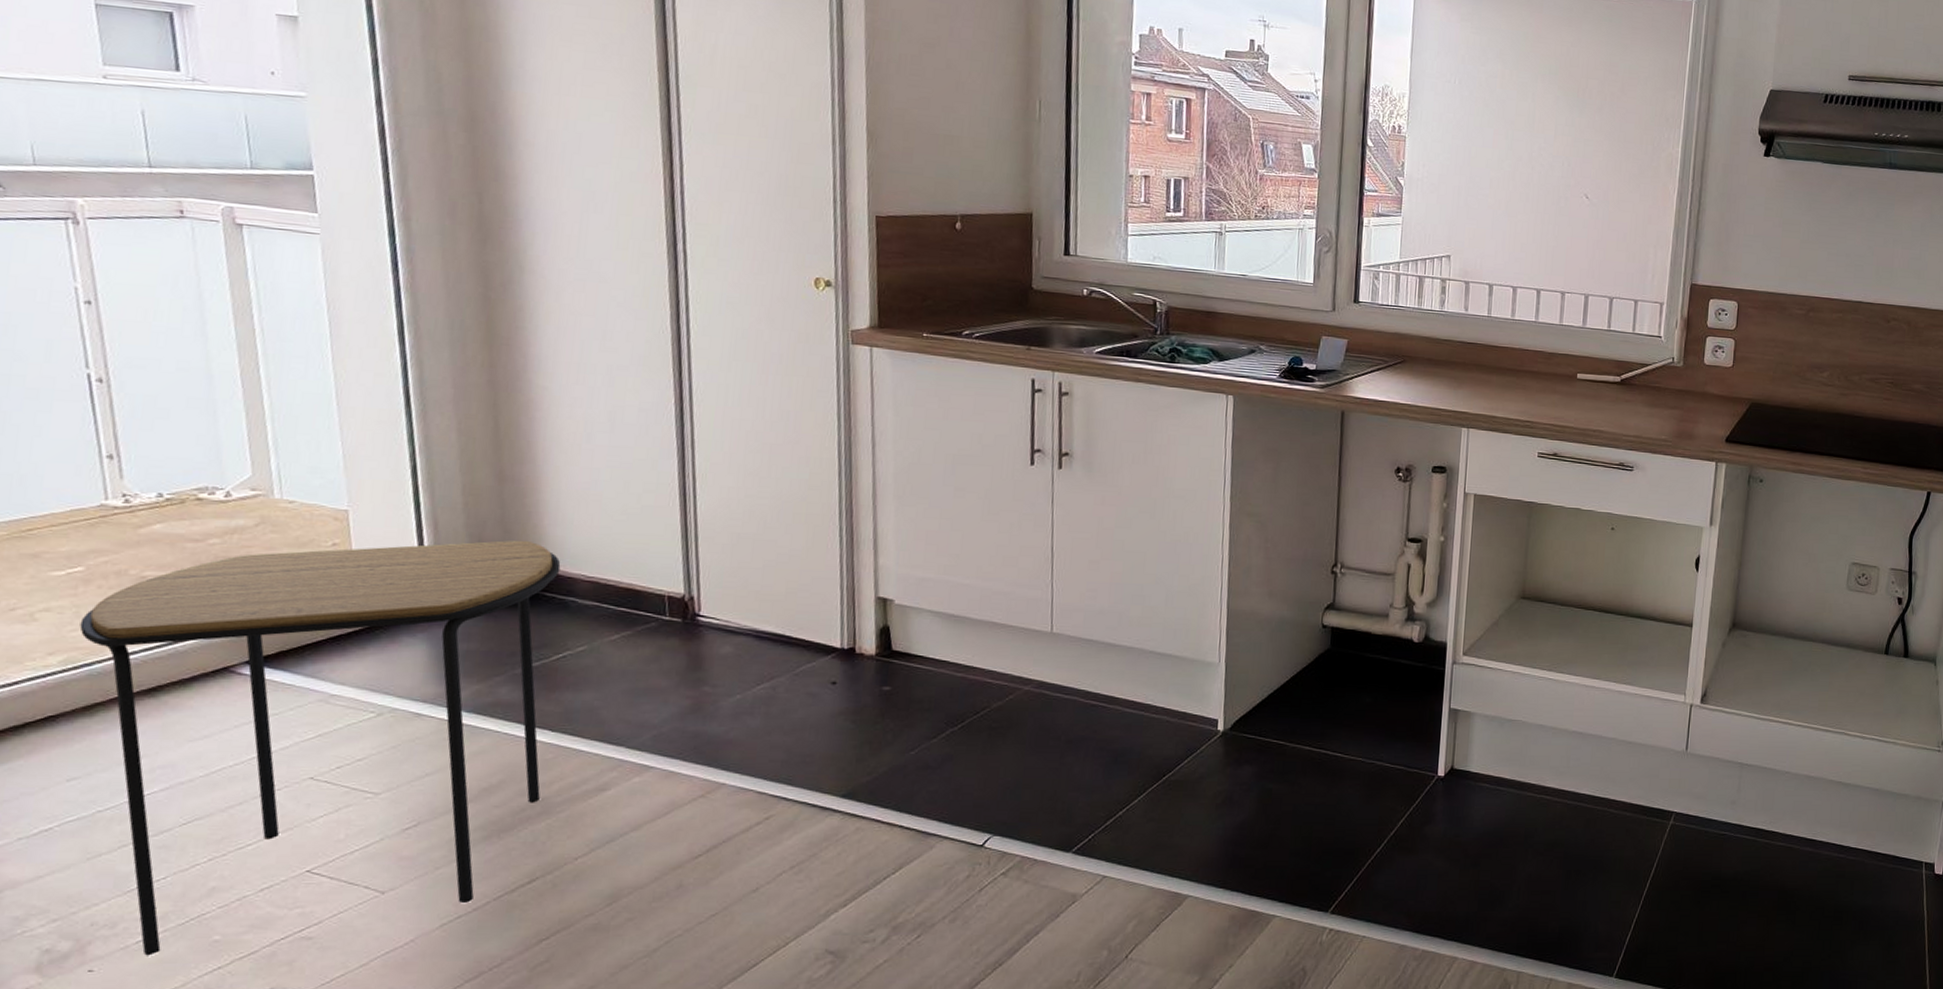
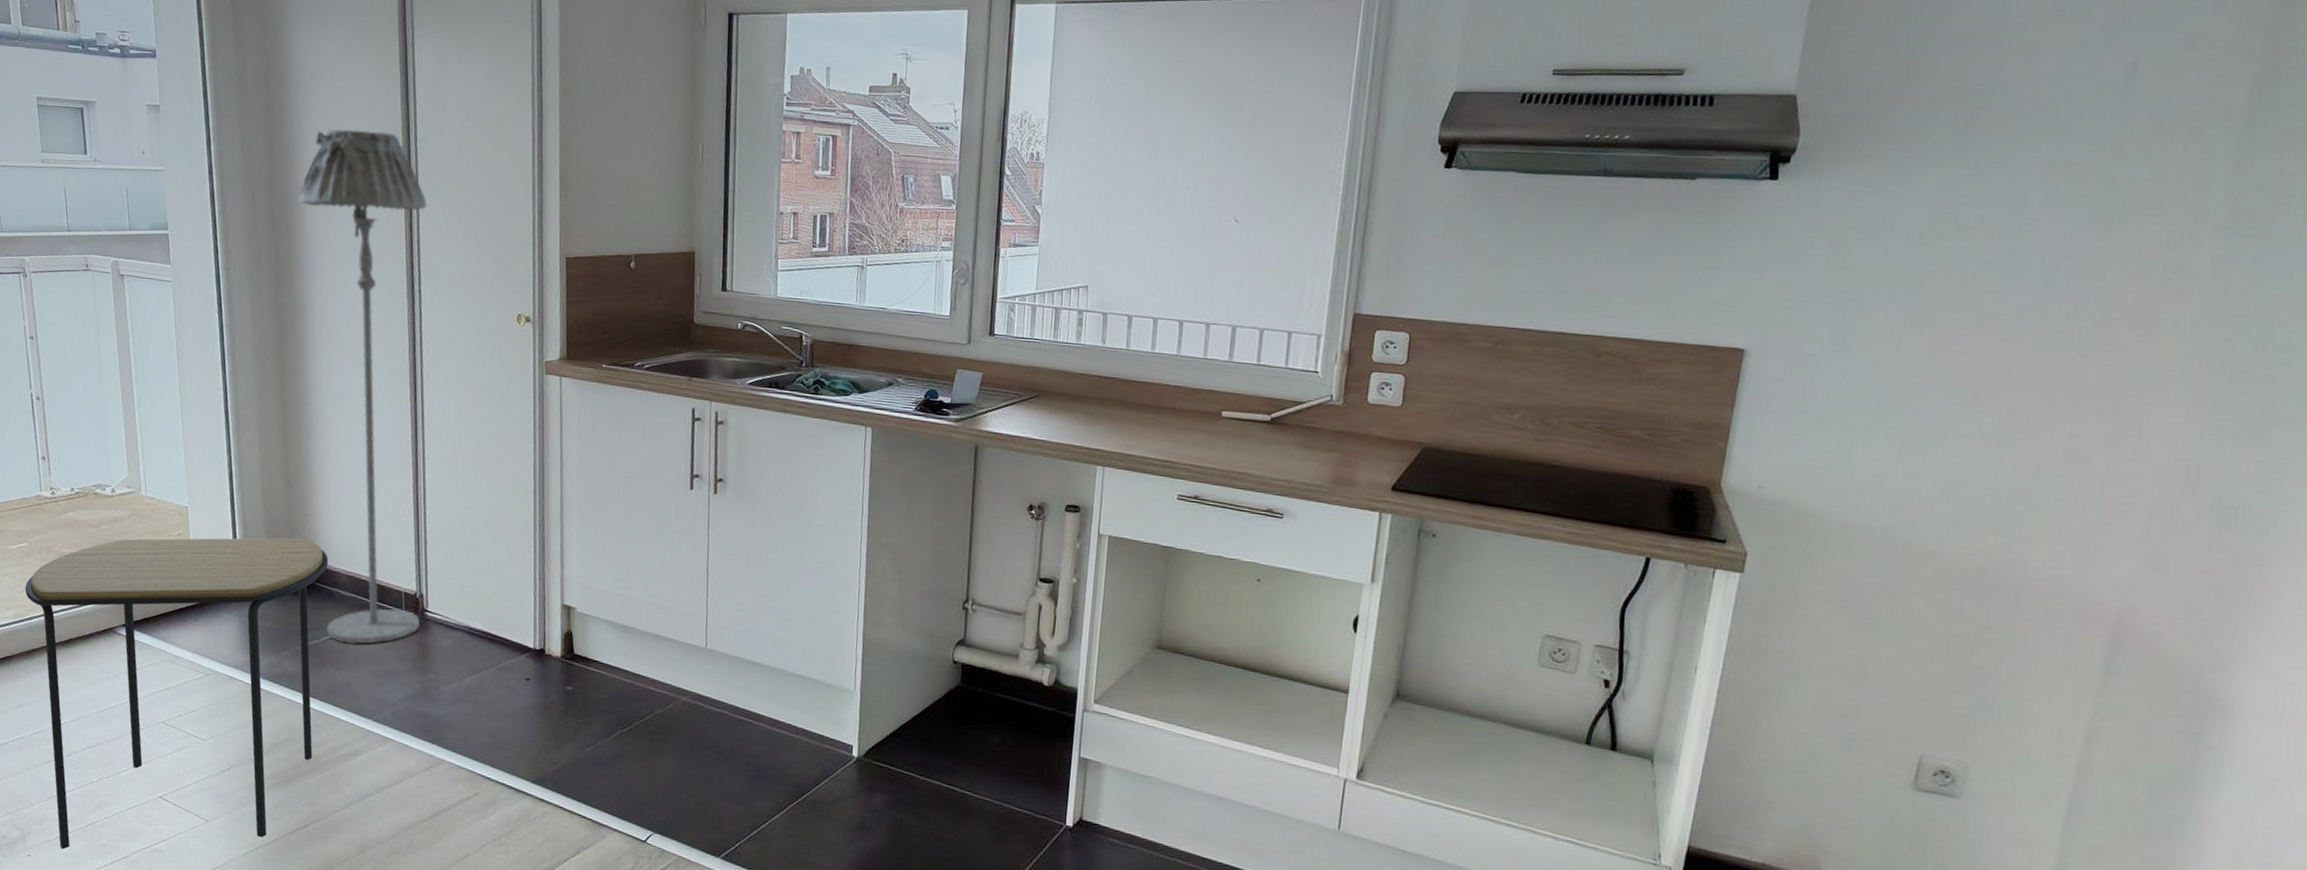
floor lamp: none [512,58,694,661] -> present [299,128,427,645]

